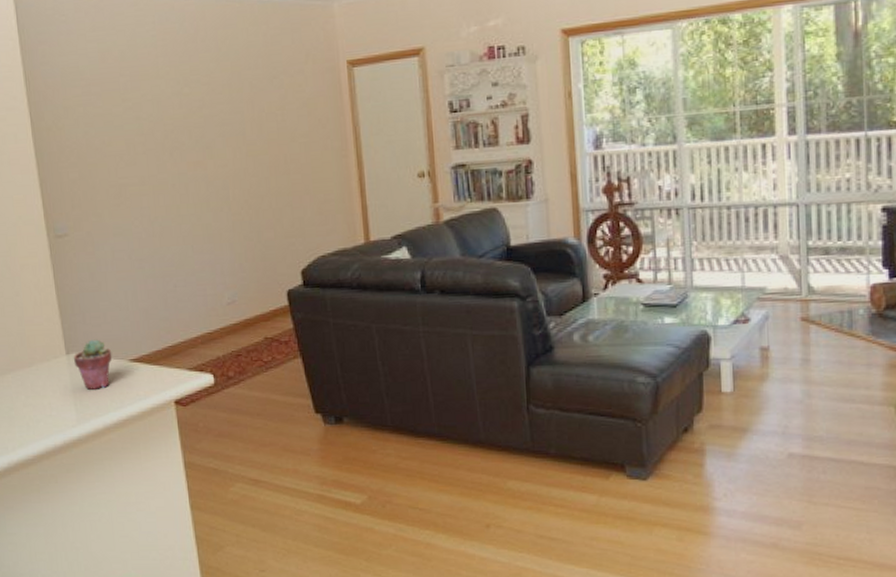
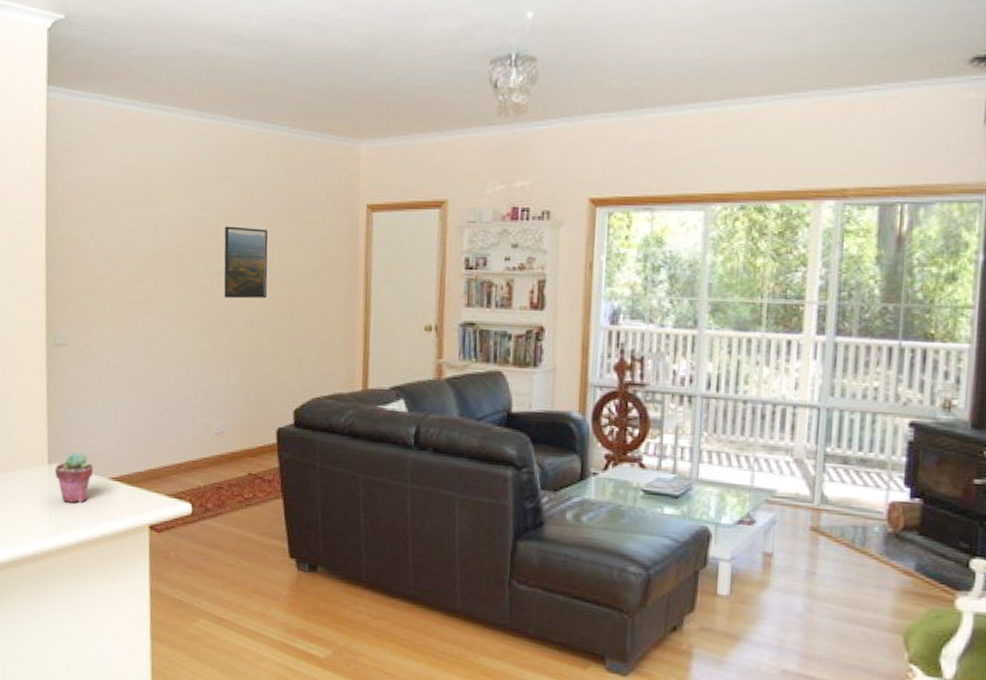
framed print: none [210,96,260,170] -> present [223,226,268,299]

